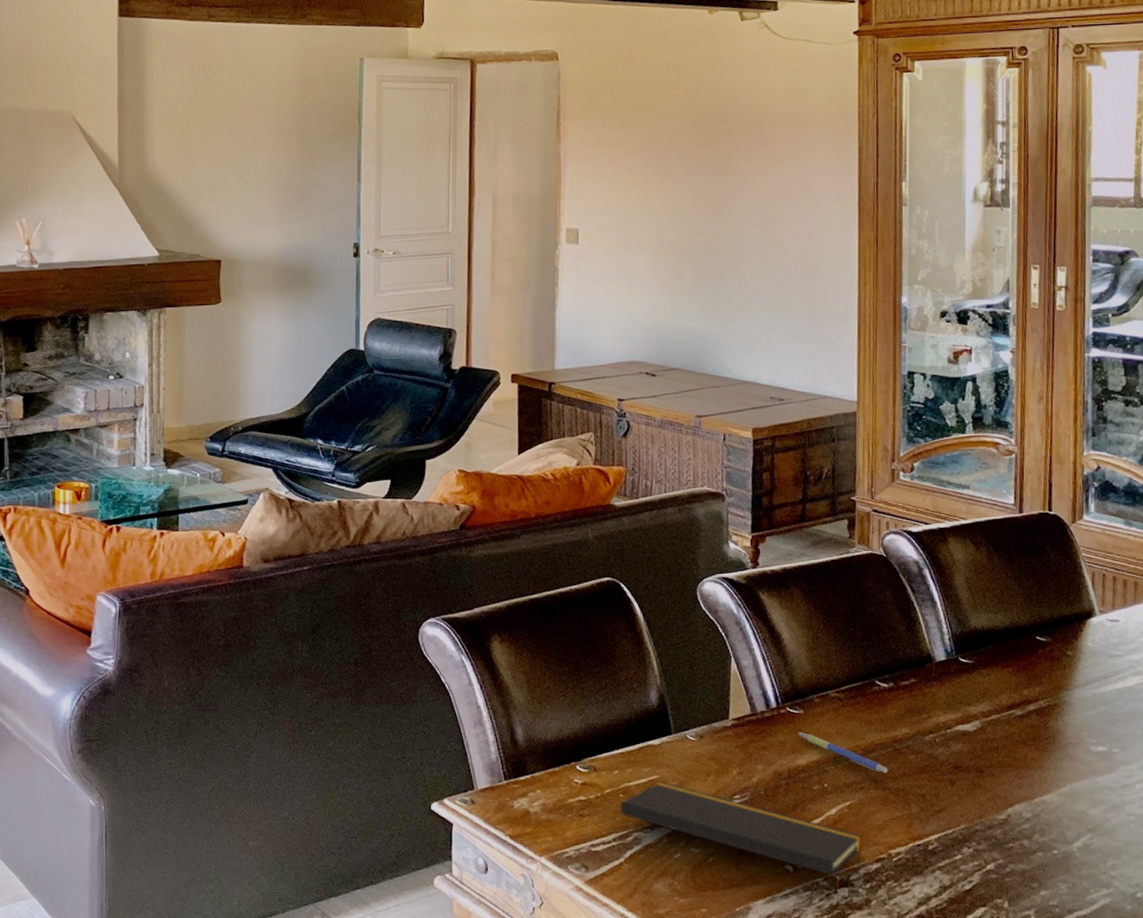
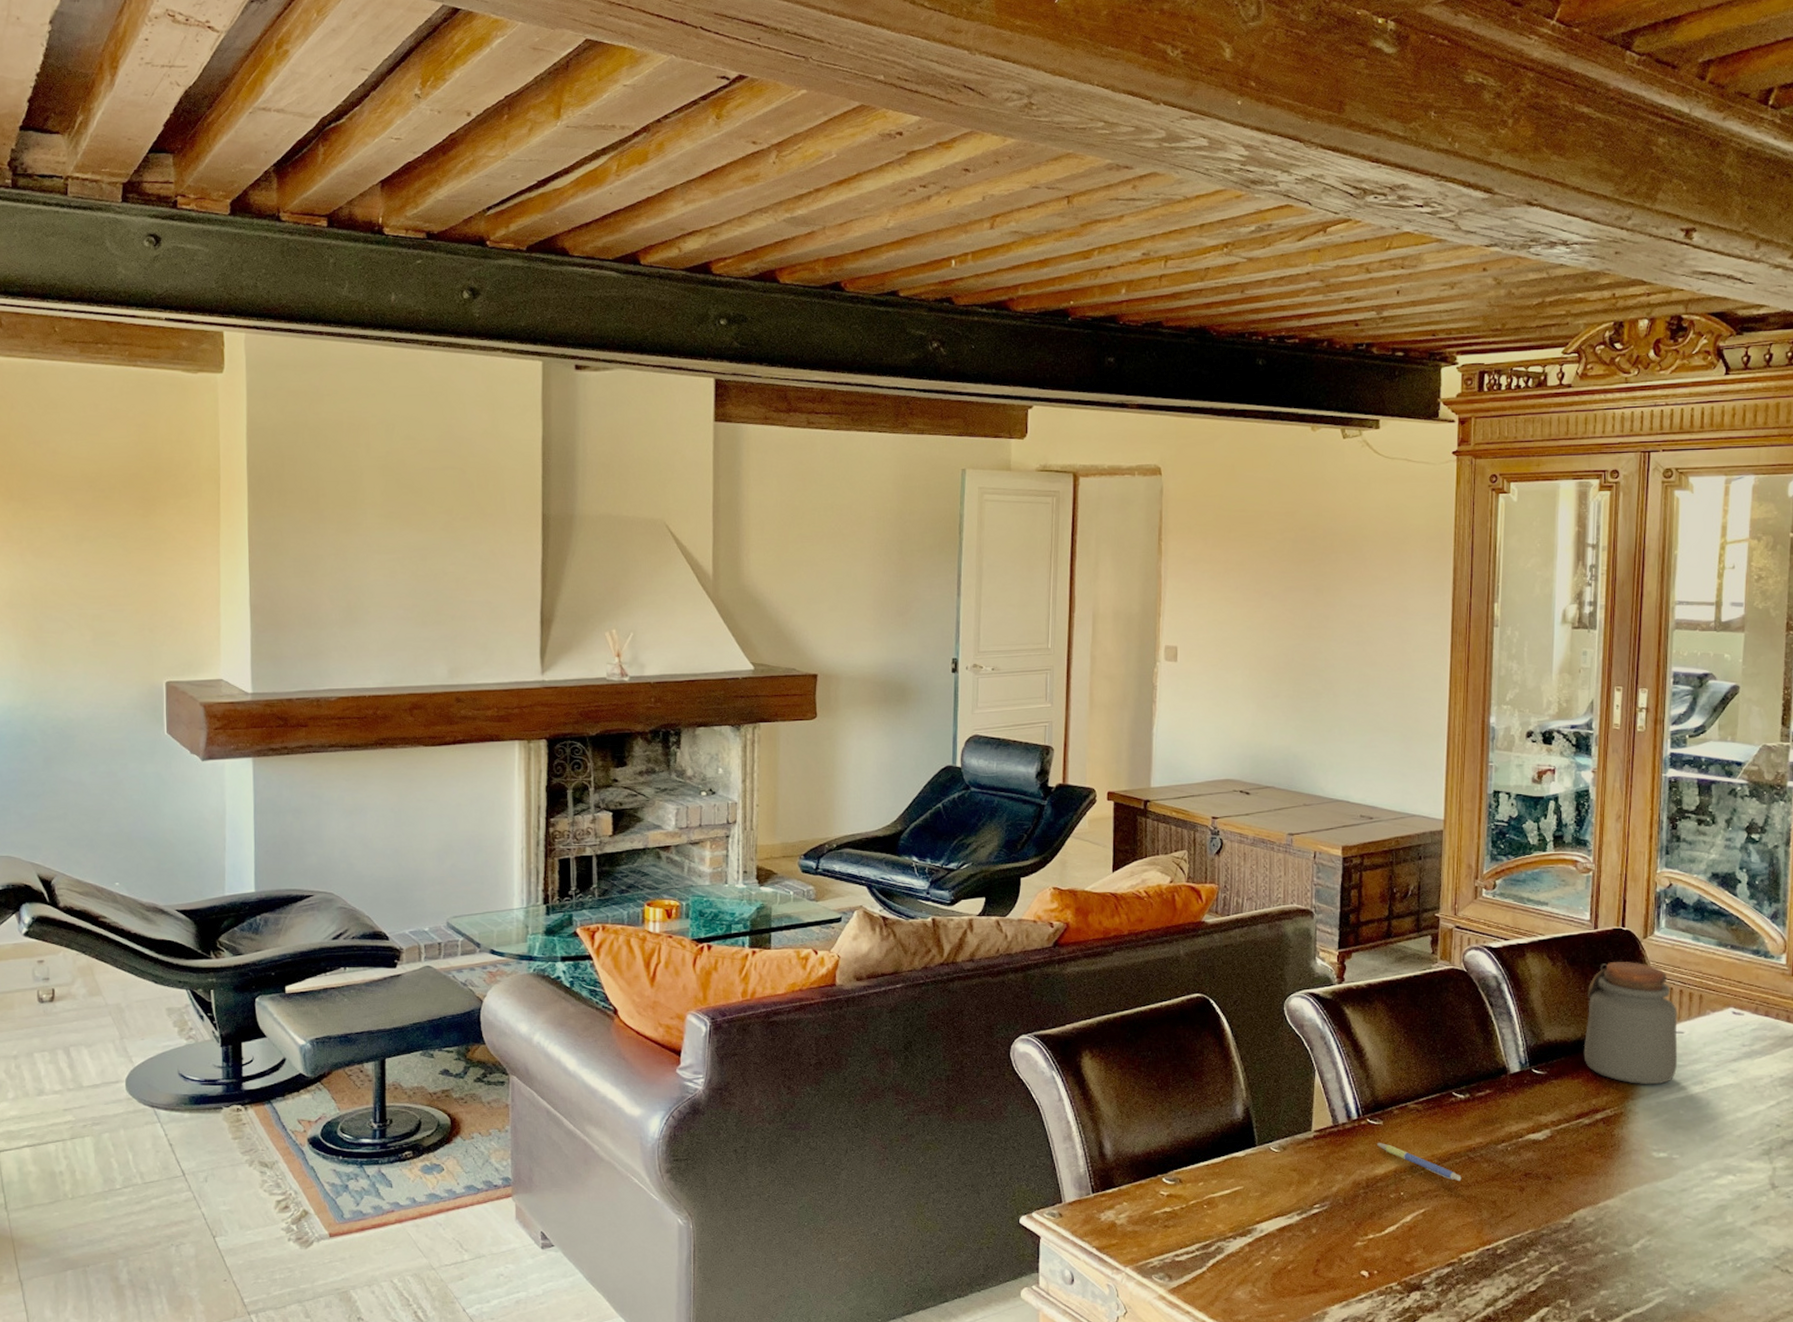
notepad: present [620,782,861,906] -> none [1204,1192,1434,1309]
jar: none [1012,547,1114,676] -> present [1583,962,1678,1085]

